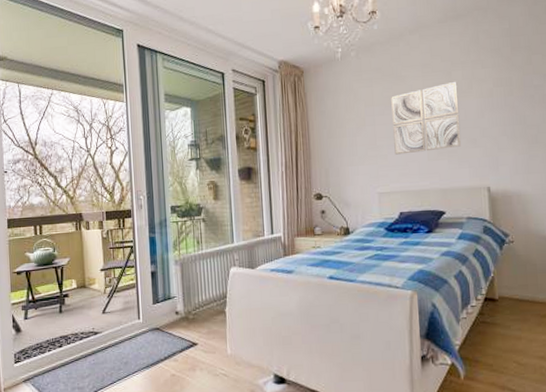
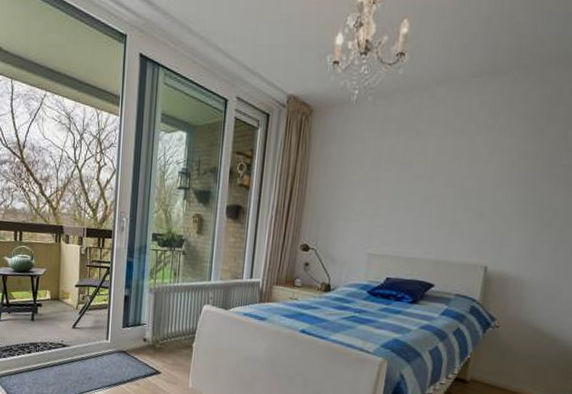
wall art: present [391,81,462,155] -> none [394,146,478,219]

